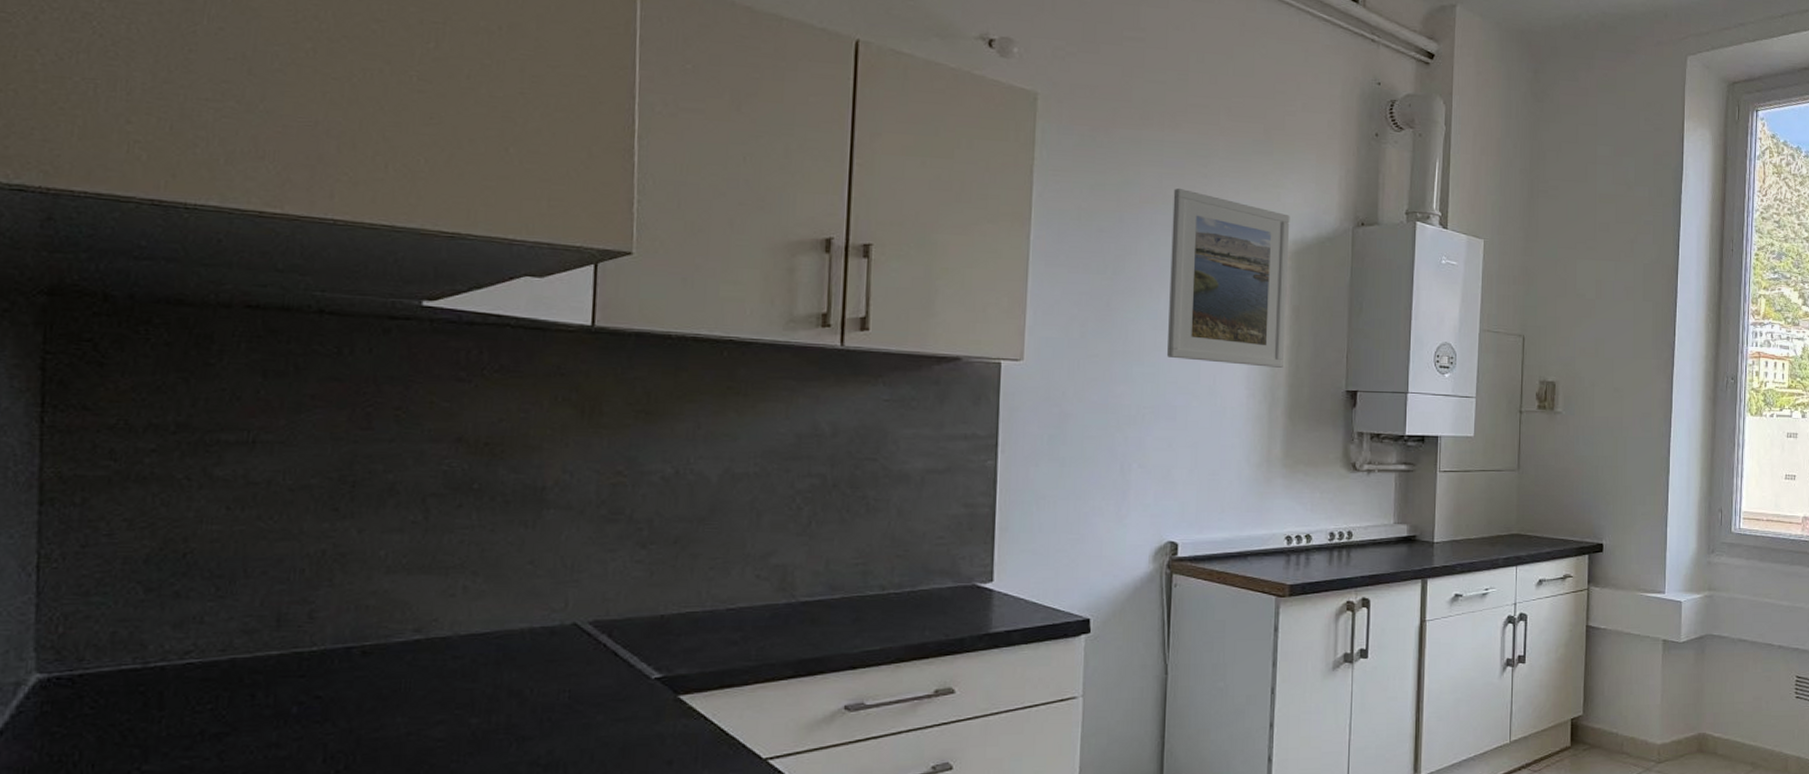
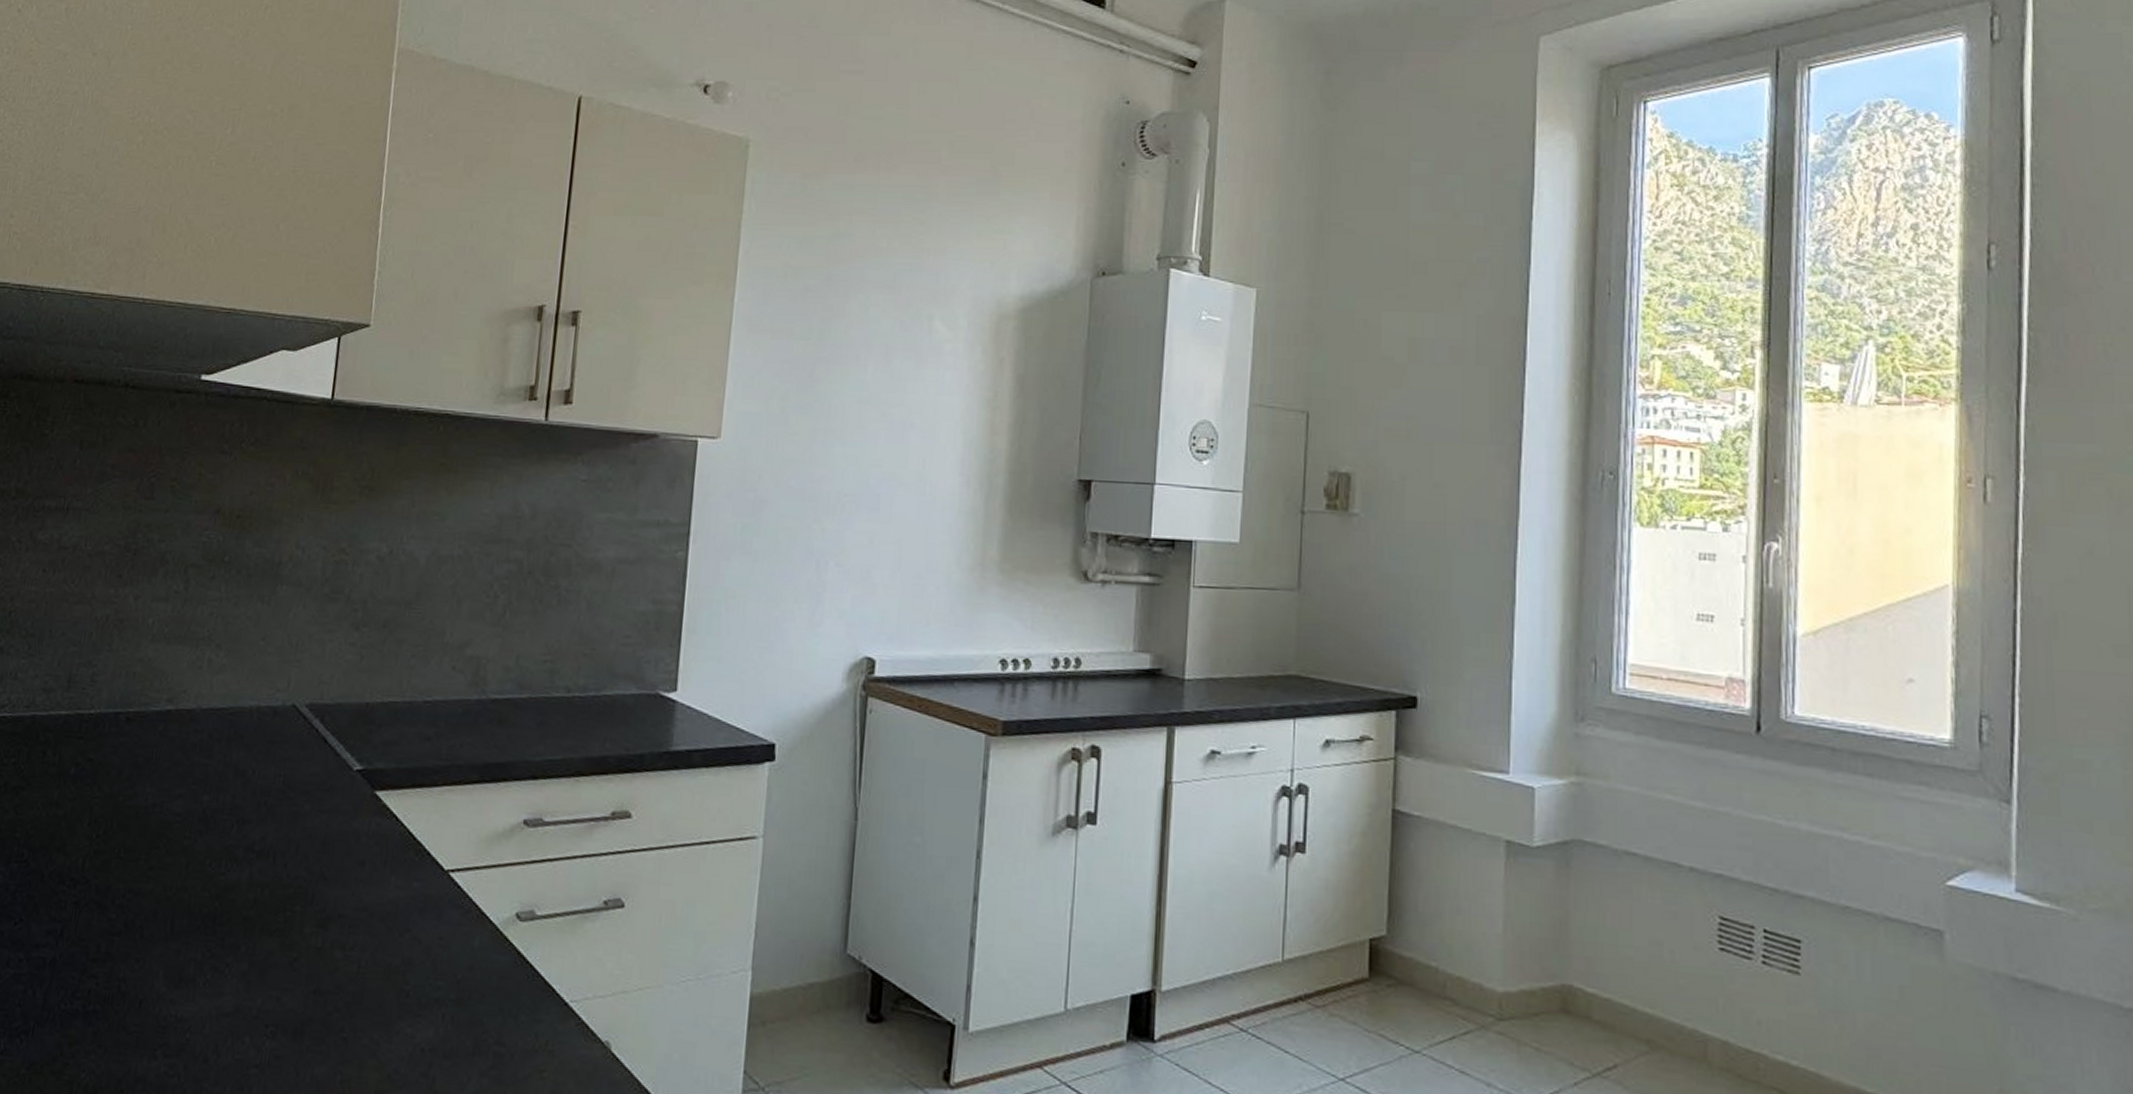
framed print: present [1167,188,1290,368] -> none [873,238,1018,450]

